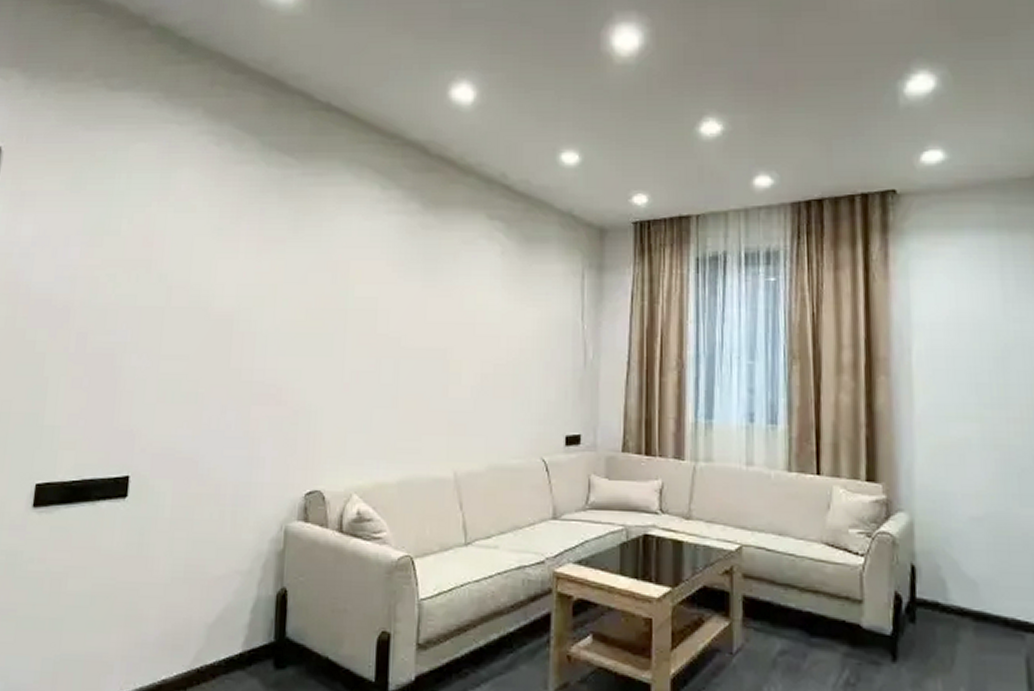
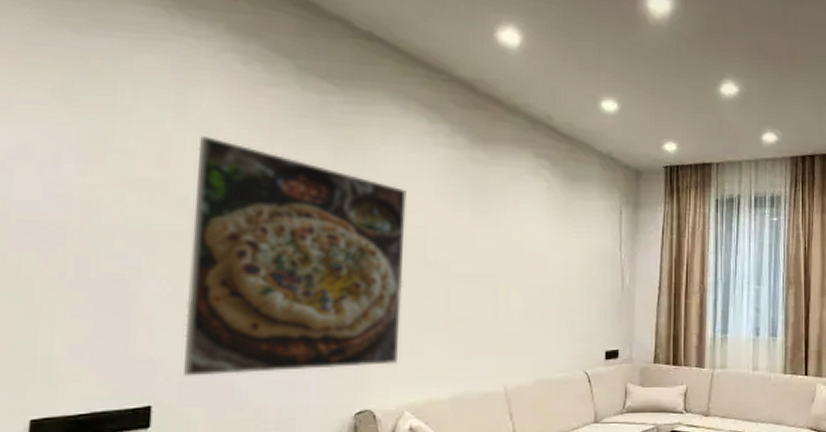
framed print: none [157,216,359,449] -> present [184,136,407,377]

